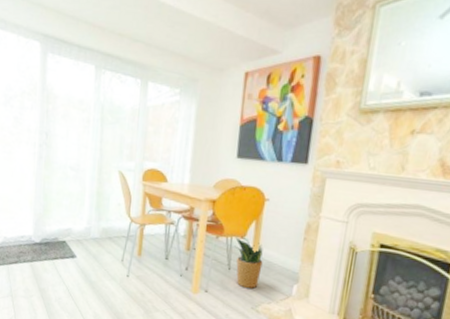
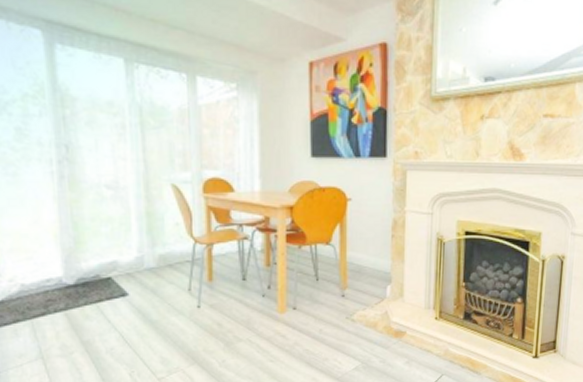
potted plant: present [234,237,263,289] -> none [320,244,352,298]

